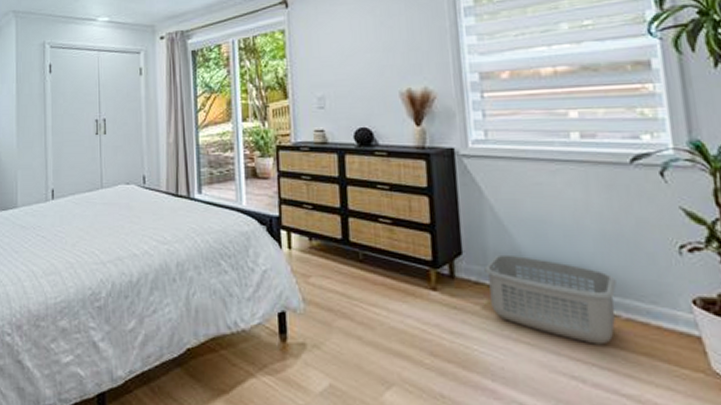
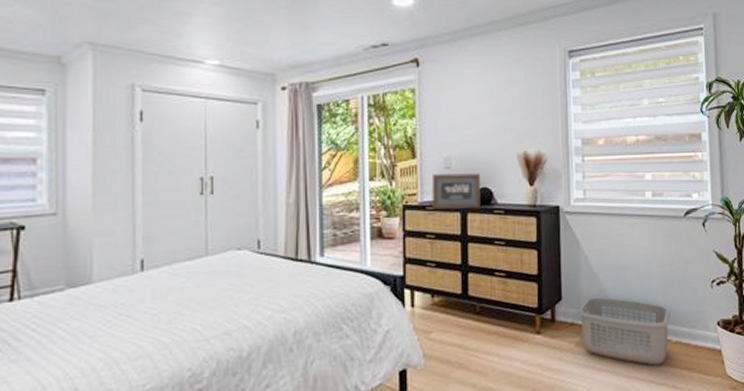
picture frame: none [305,113,360,151] -> present [431,173,481,210]

